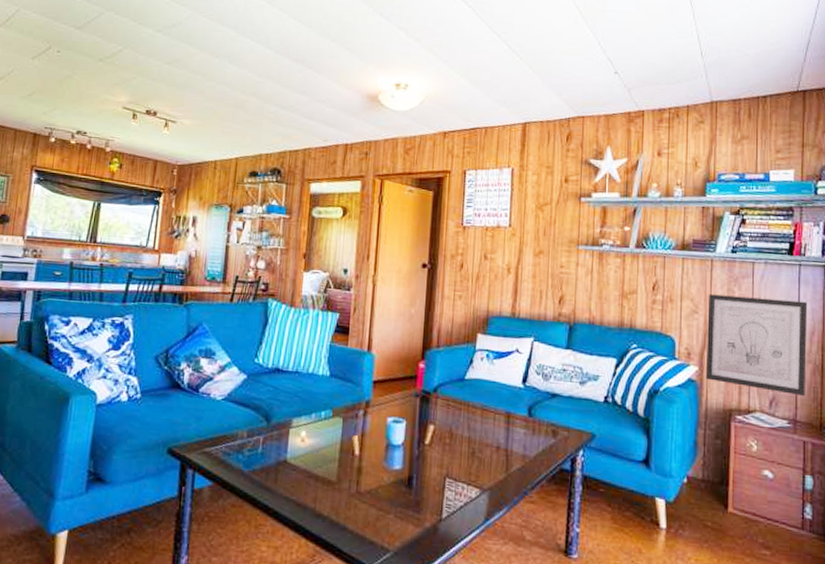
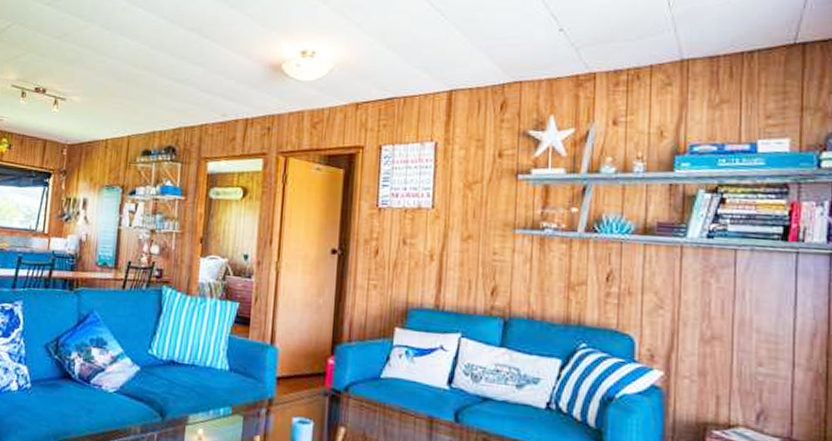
wall art: present [706,294,808,397] -> none [674,286,808,411]

